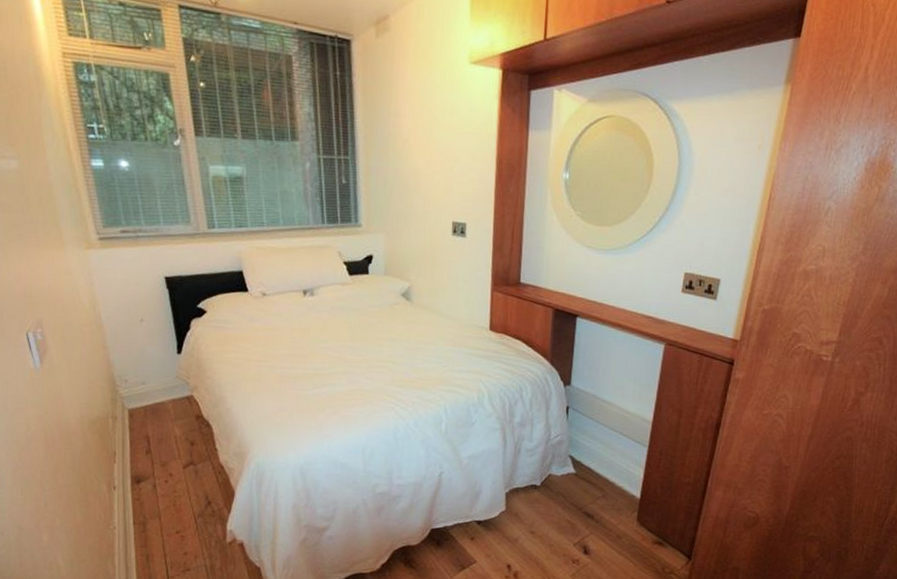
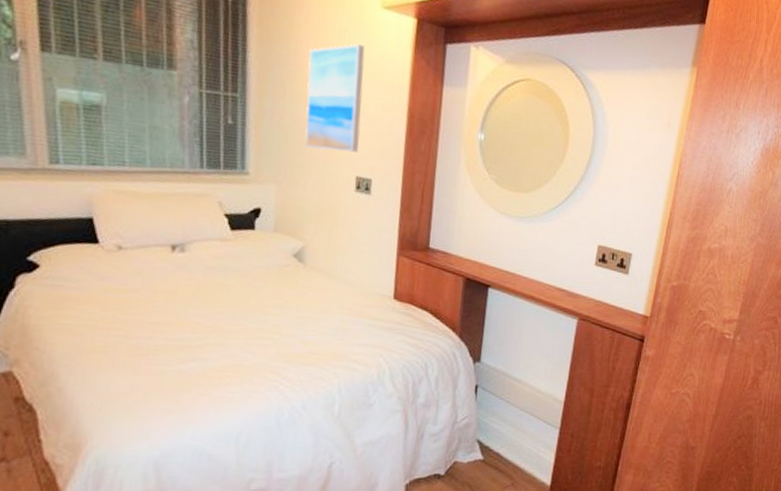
wall art: none [406,100,456,200] -> present [305,44,365,152]

